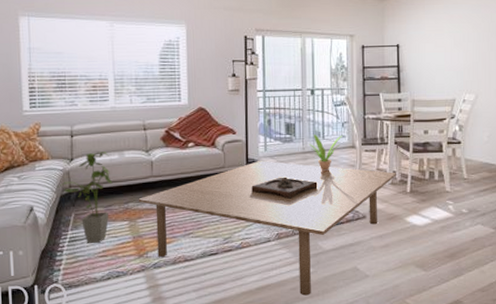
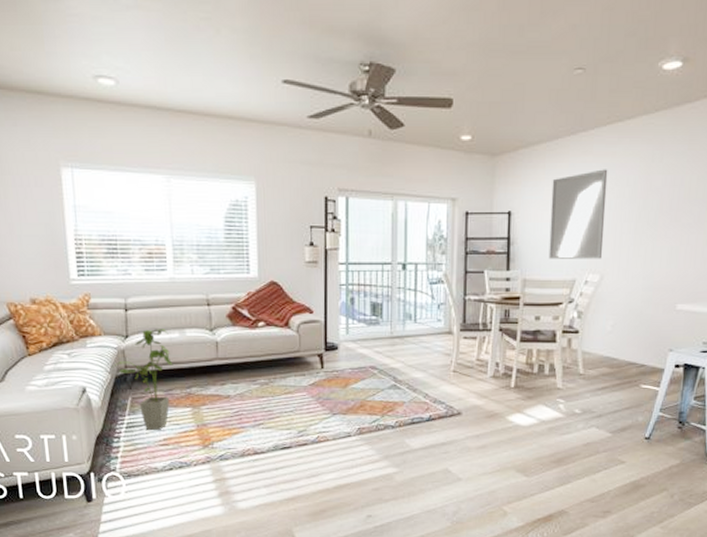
coffee table: present [138,161,396,296] -> none [202,345,499,497]
wooden tray: present [251,177,318,199] -> none [330,364,407,390]
potted plant: present [308,134,343,172] -> none [397,317,438,360]
home mirror: none [431,9,476,82] -> present [548,169,608,259]

